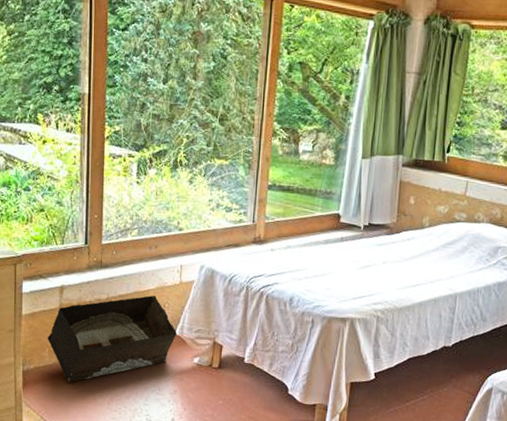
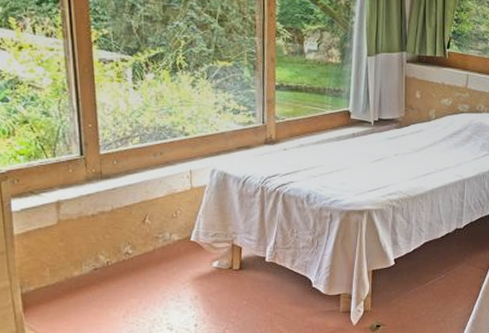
storage bin: present [47,296,178,382] -> none [46,204,193,300]

